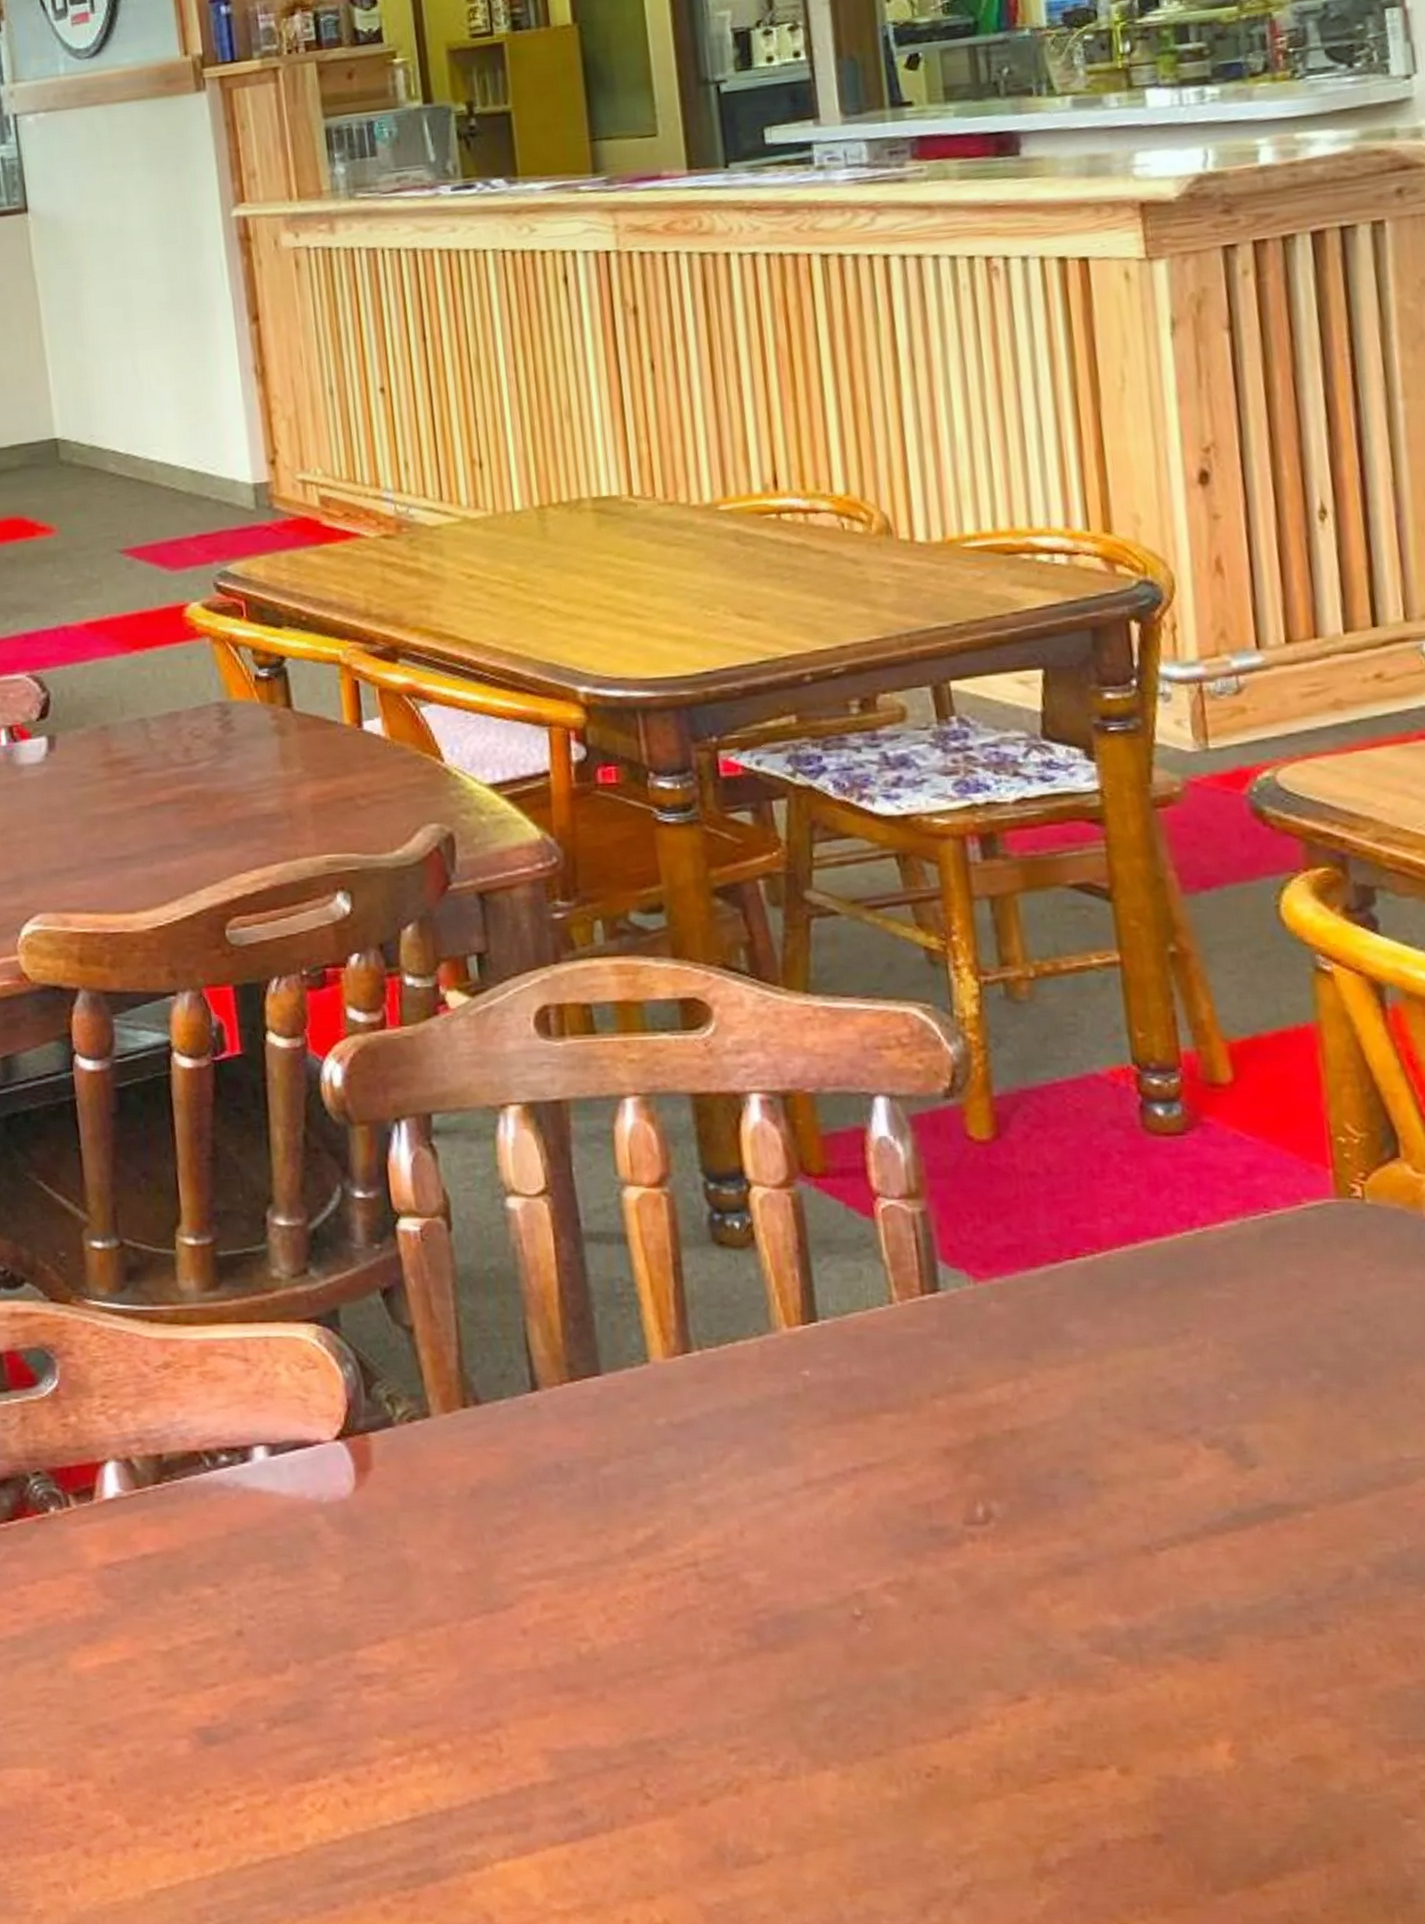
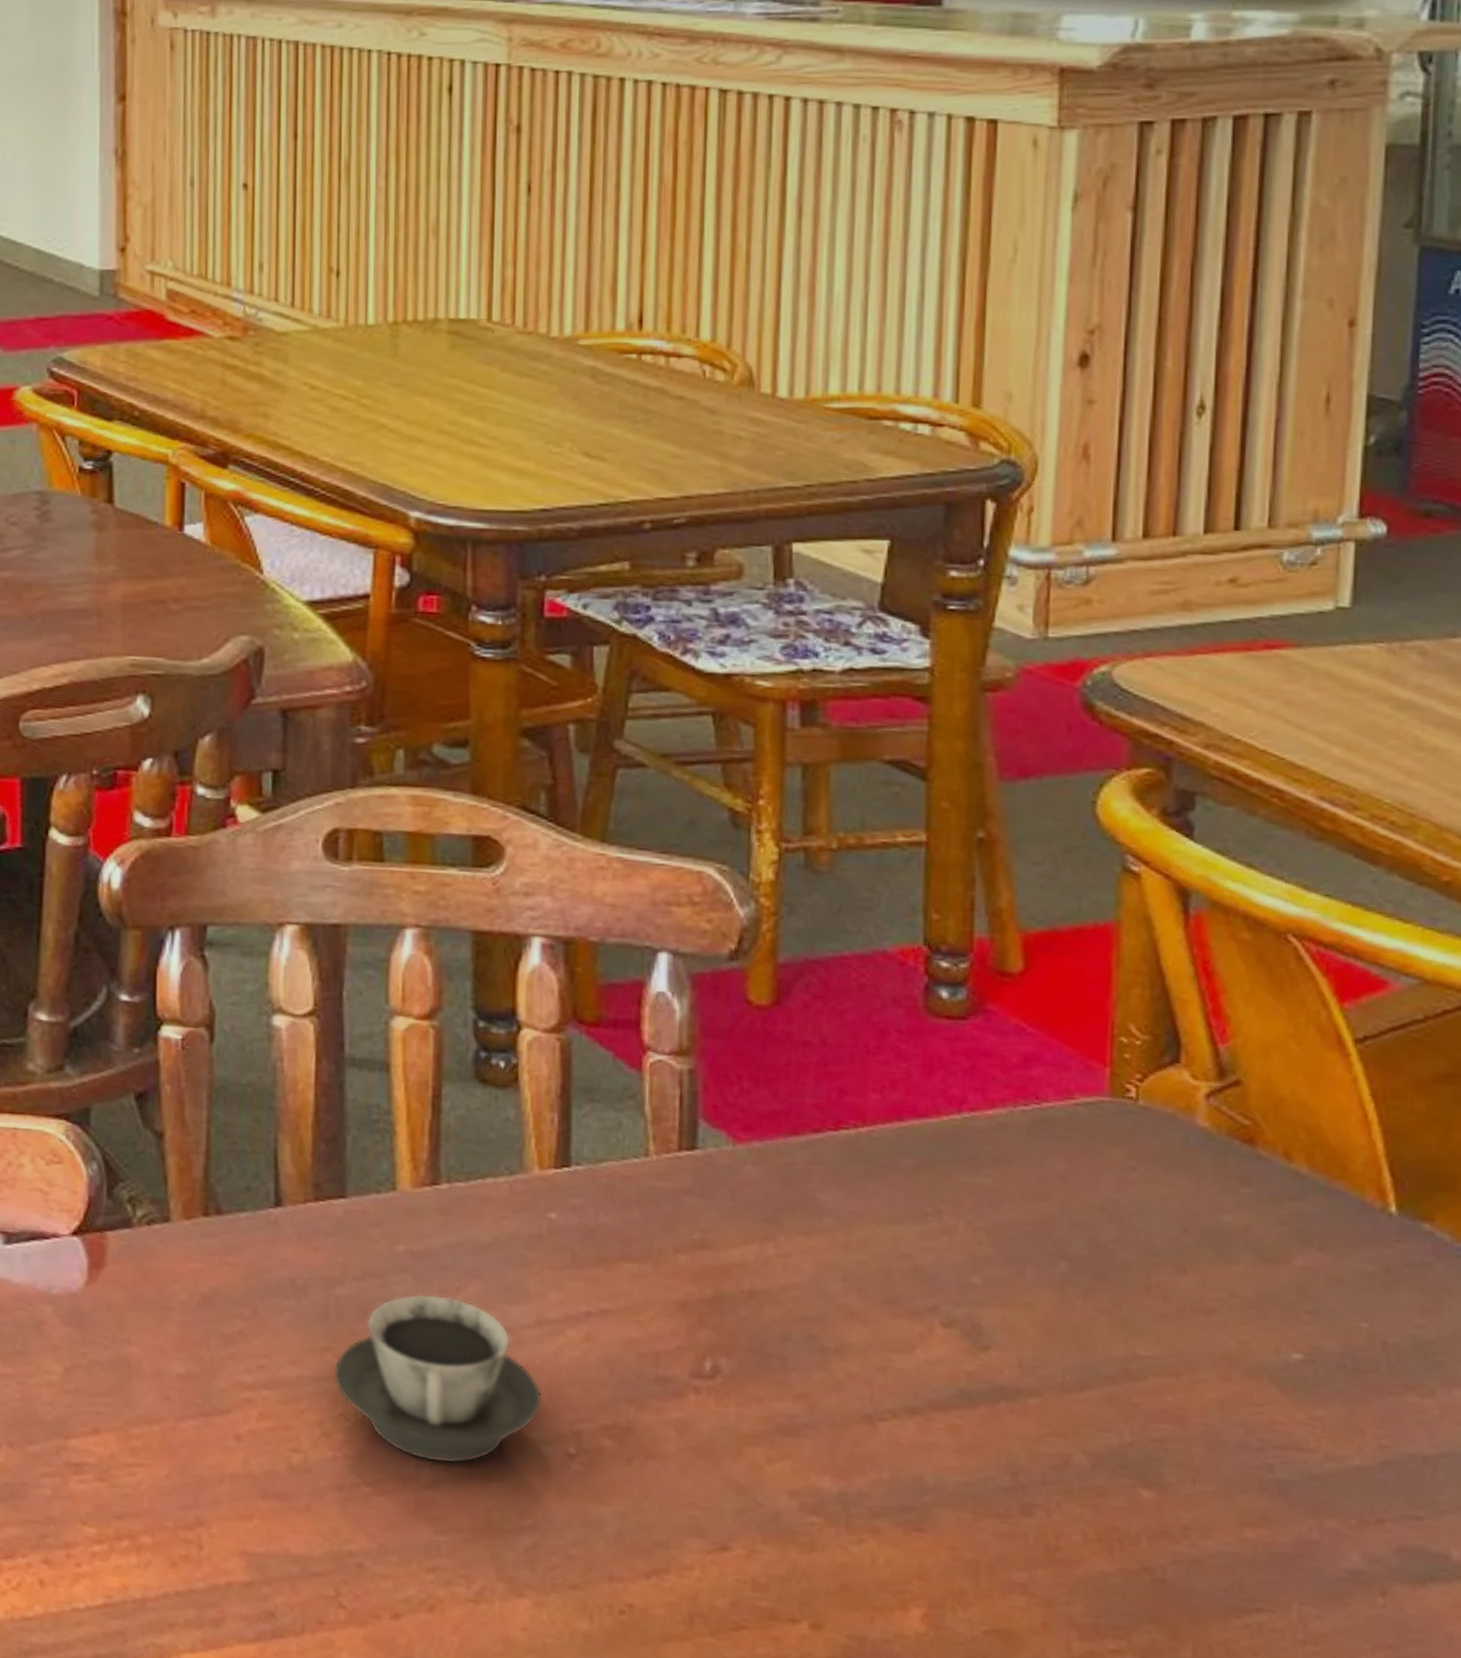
cup: none [610,1465,822,1638] -> present [334,1293,542,1464]

